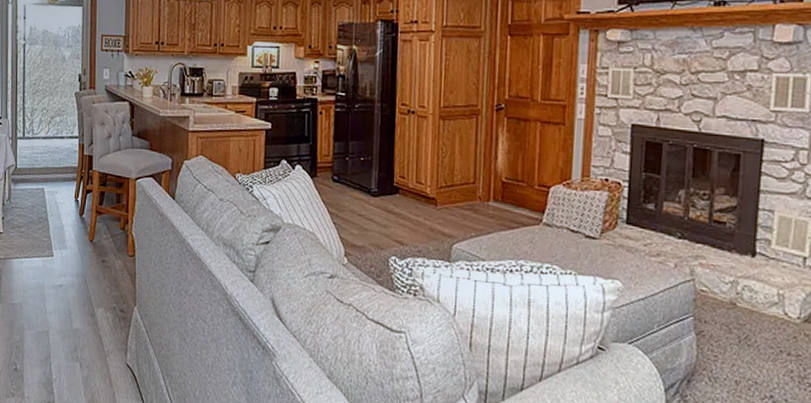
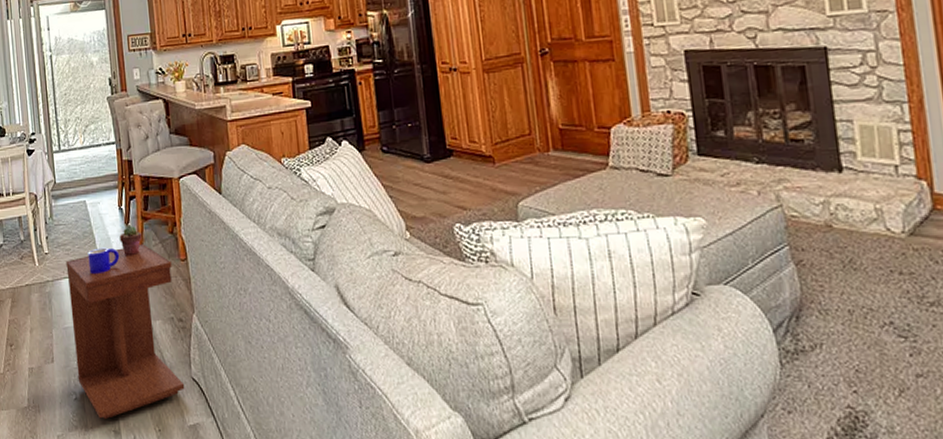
side table: none [19,235,120,391] -> present [66,243,185,419]
mug: none [40,234,71,259] -> present [88,247,120,275]
potted succulent: none [73,218,94,246] -> present [119,226,142,256]

